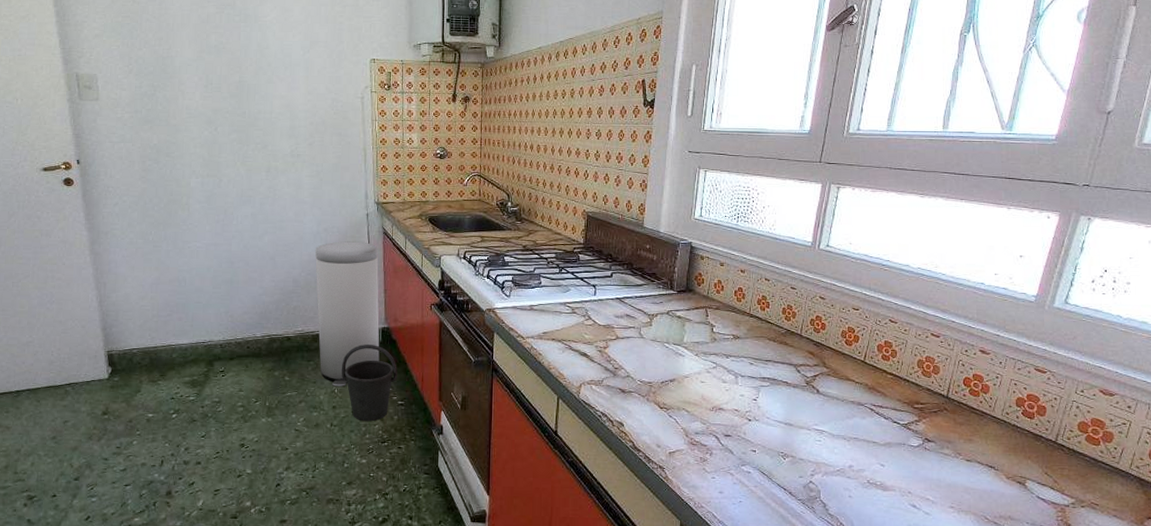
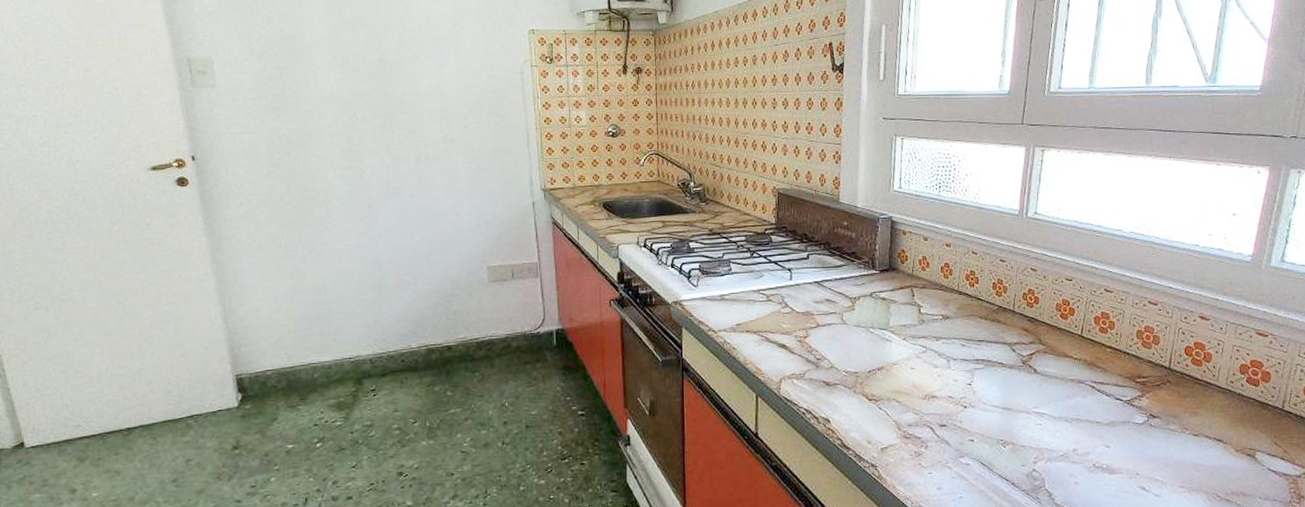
pedal bin: present [315,241,380,388] -> none [475,234,555,400]
bucket: present [341,343,397,422] -> none [511,348,576,437]

